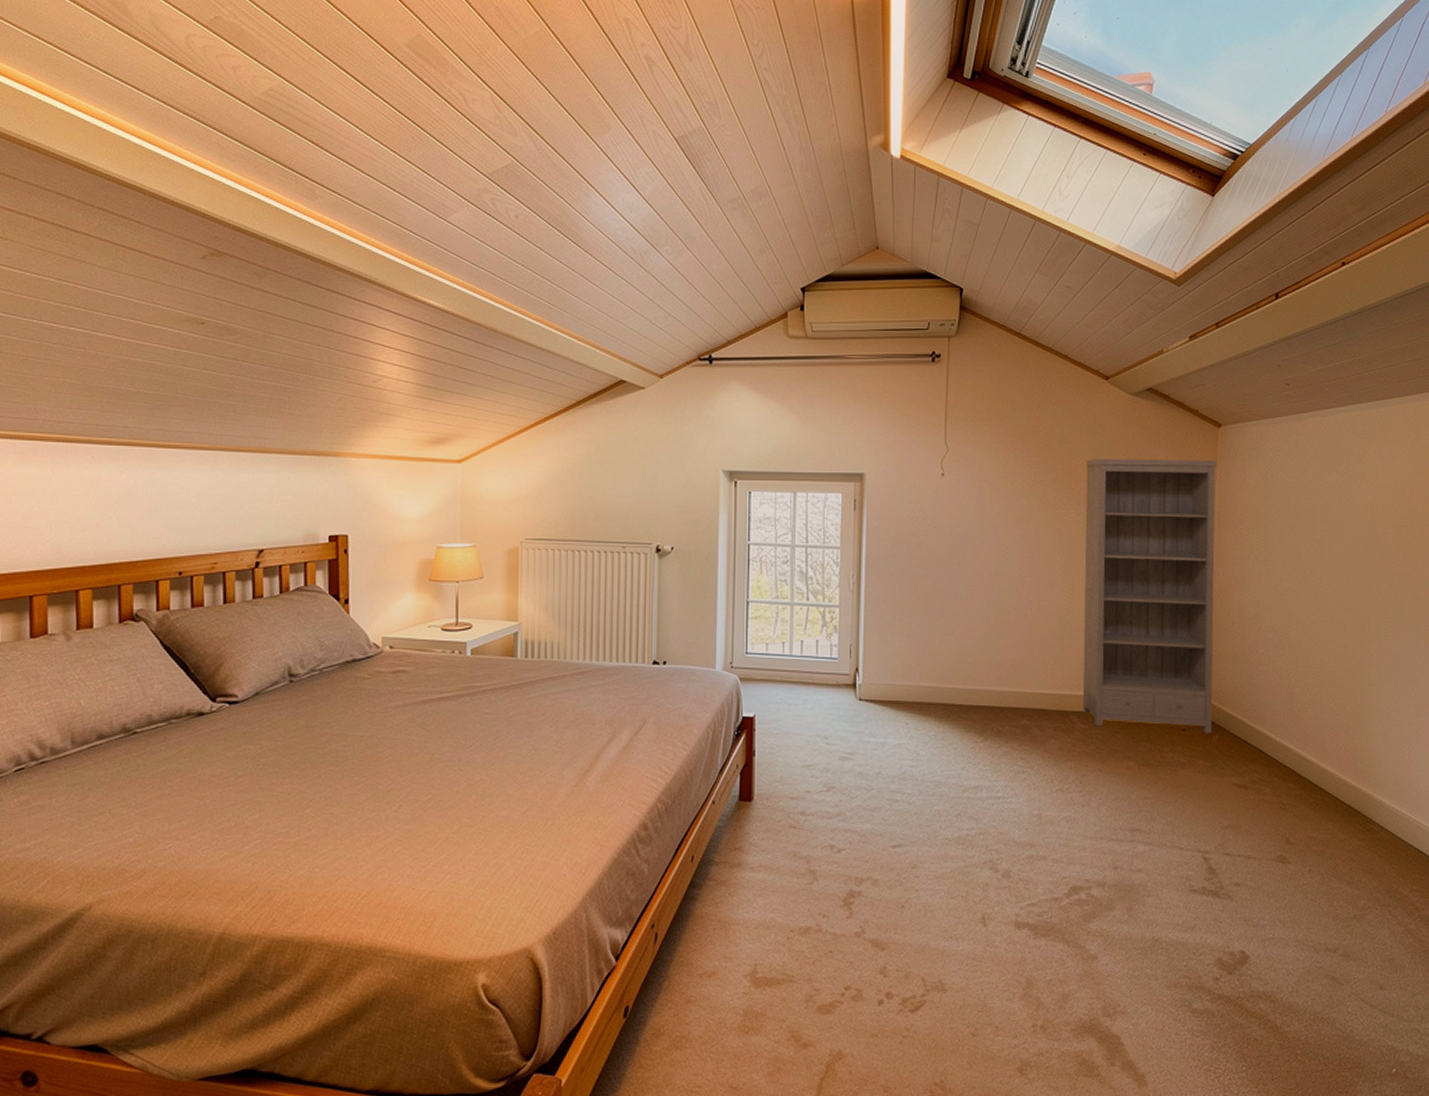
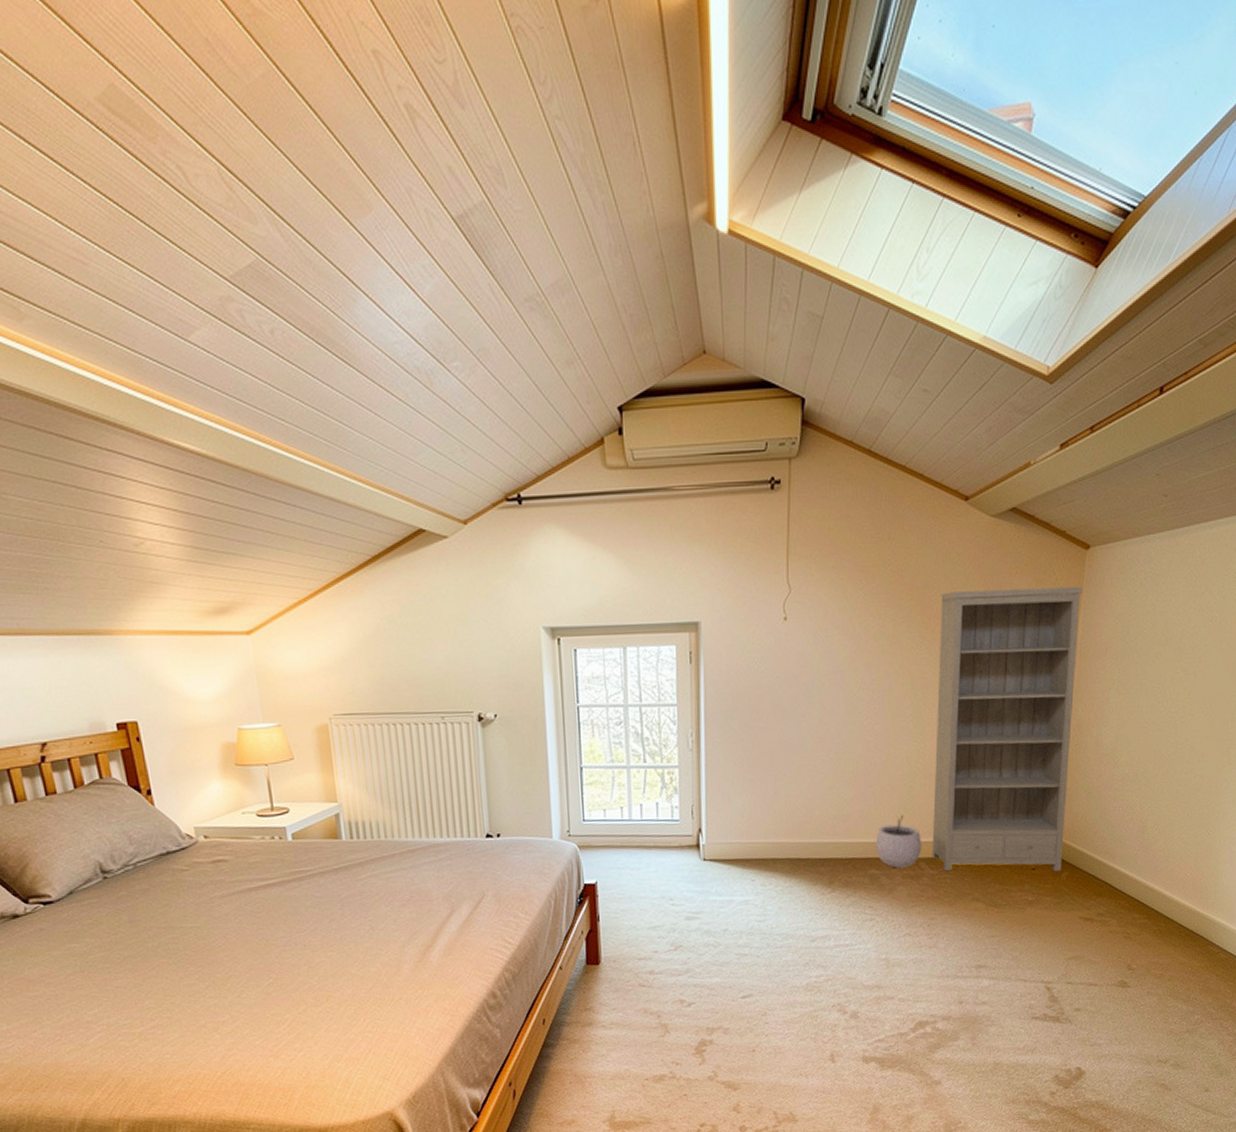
plant pot: none [1026,667,1073,720] -> present [875,815,922,868]

